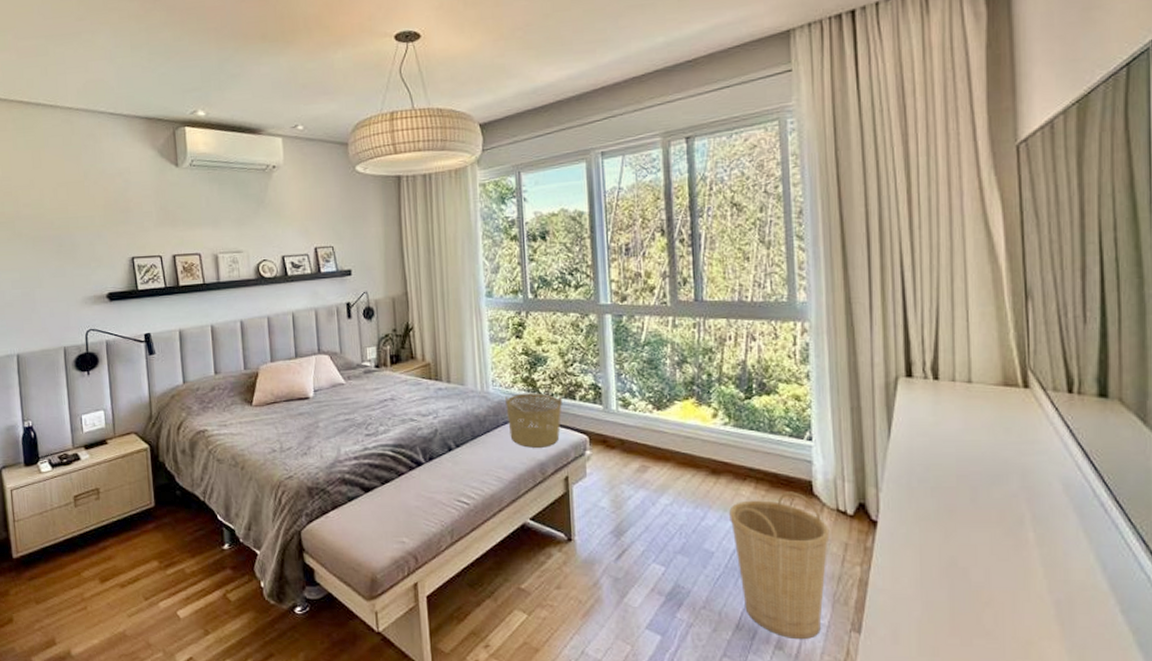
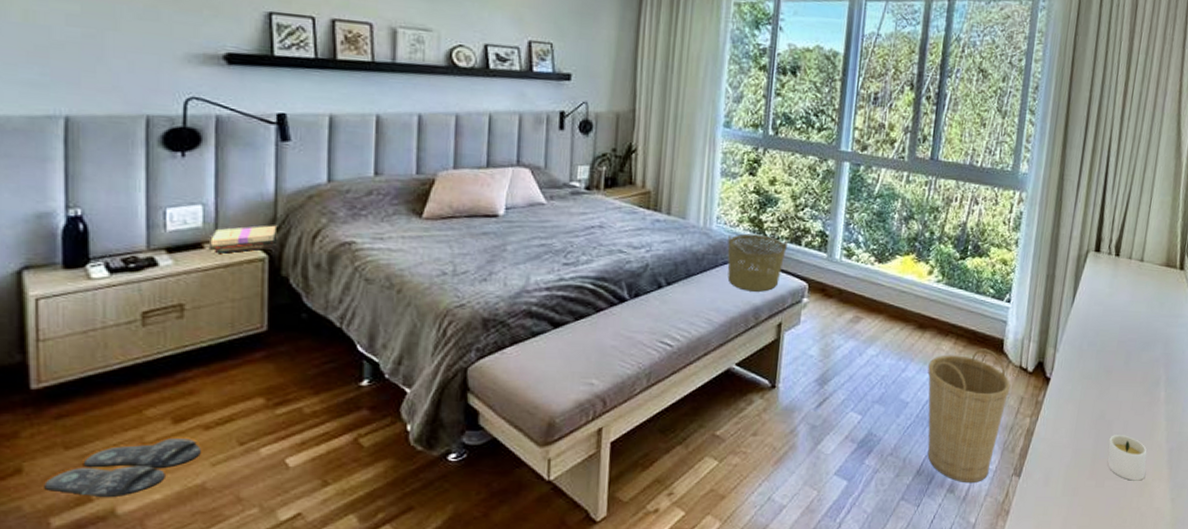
slippers: none [26,595,120,642] -> present [44,438,201,498]
books: none [110,421,154,447] -> present [208,225,276,253]
candle: none [968,584,1028,639] -> present [1107,435,1148,481]

